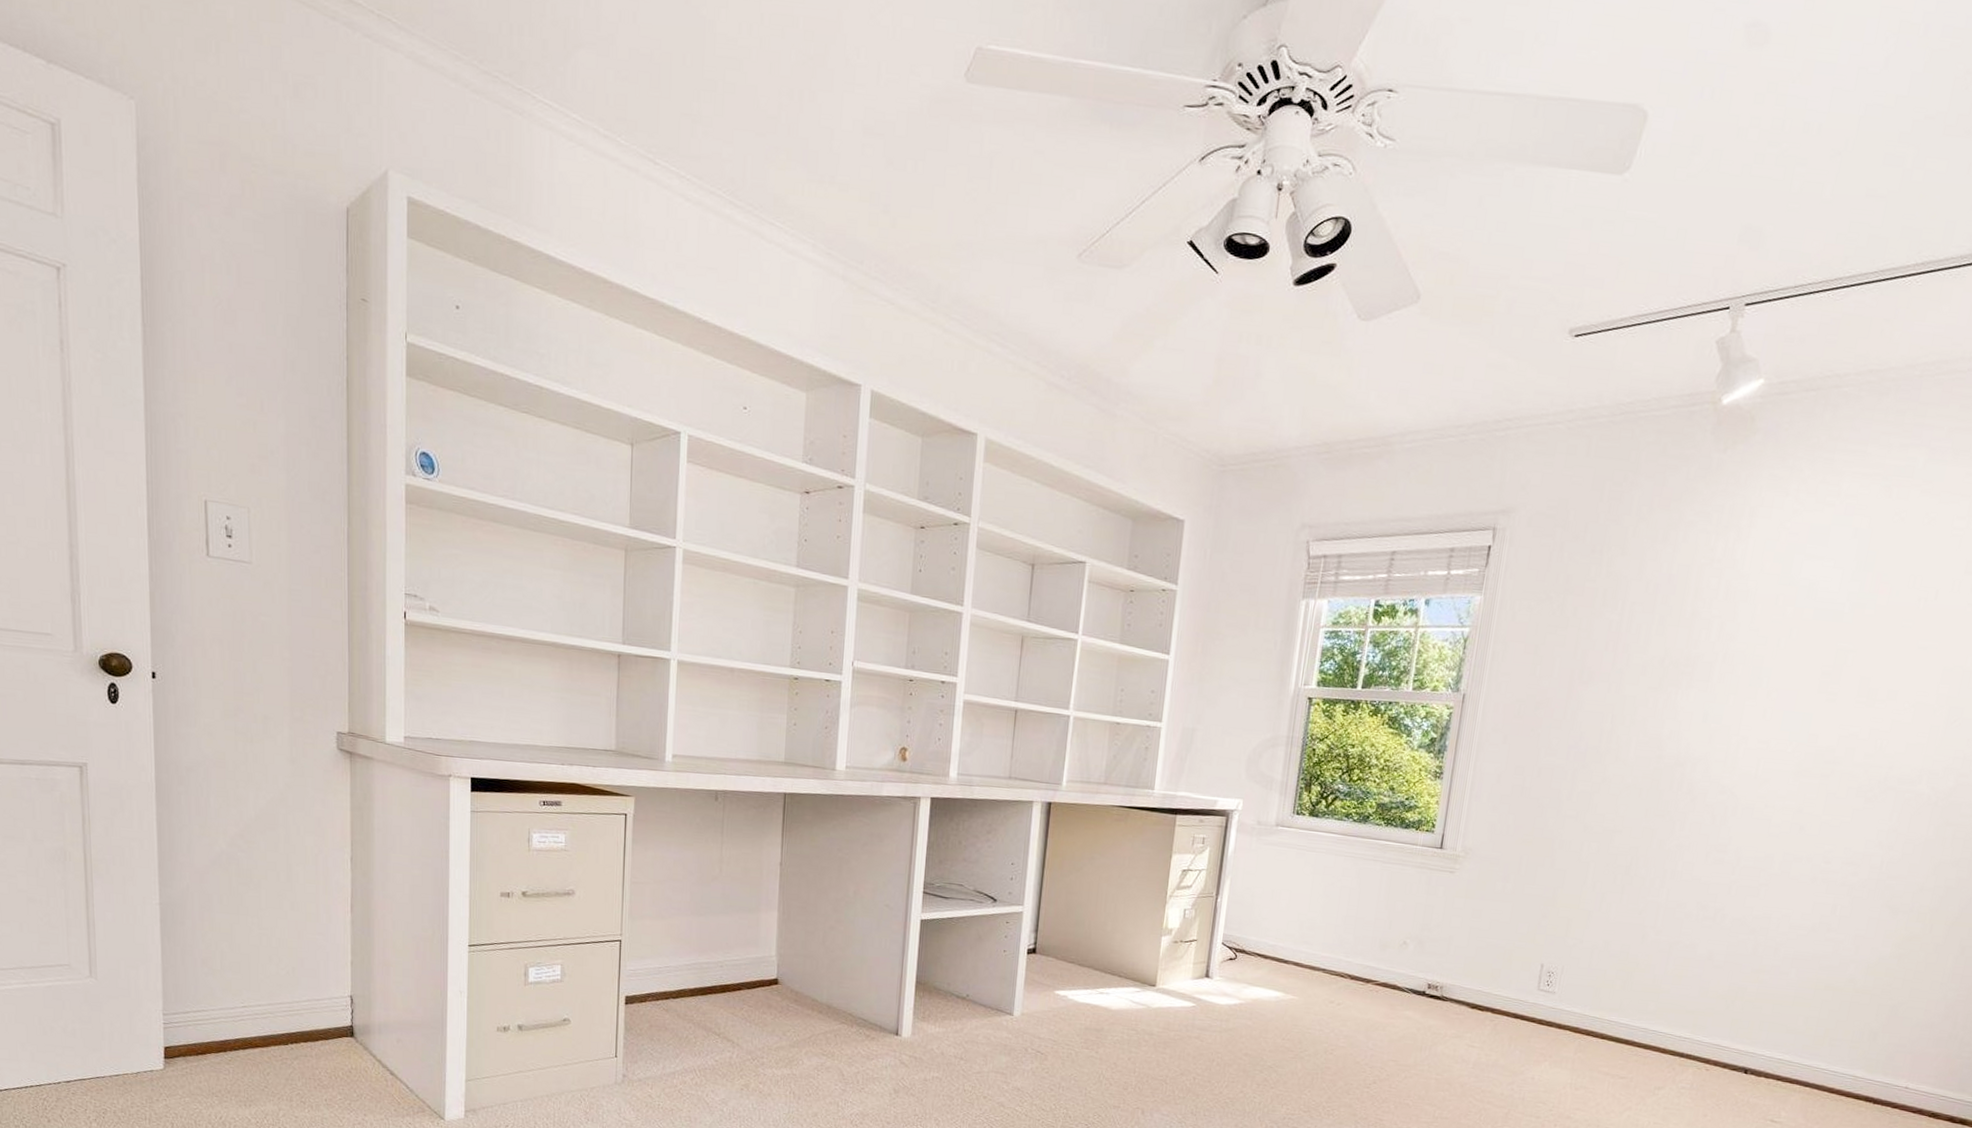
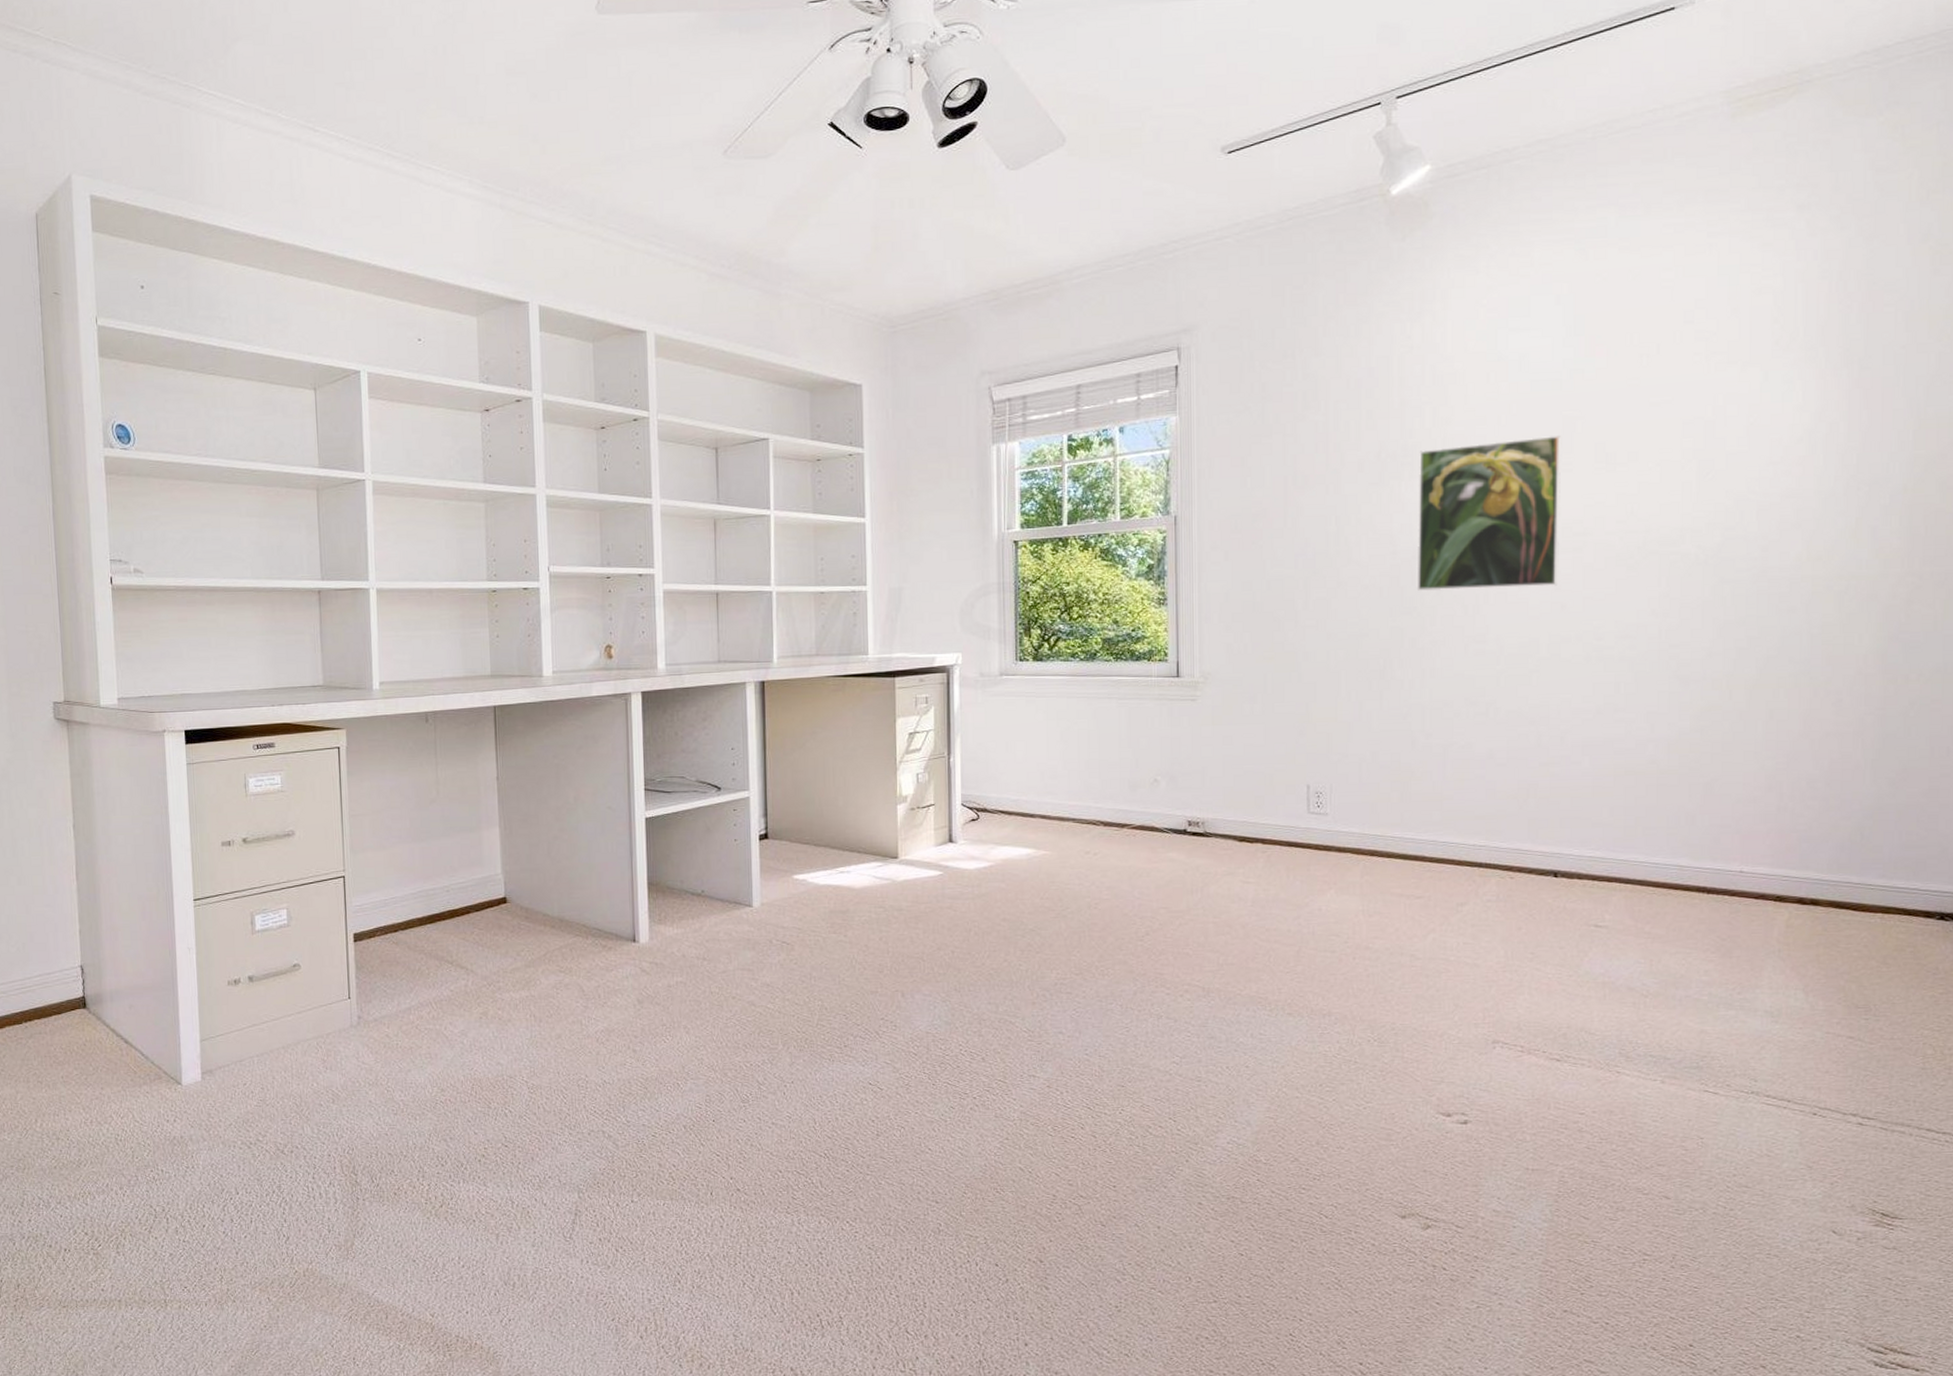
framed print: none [1673,662,1832,808] -> present [1416,435,1562,592]

